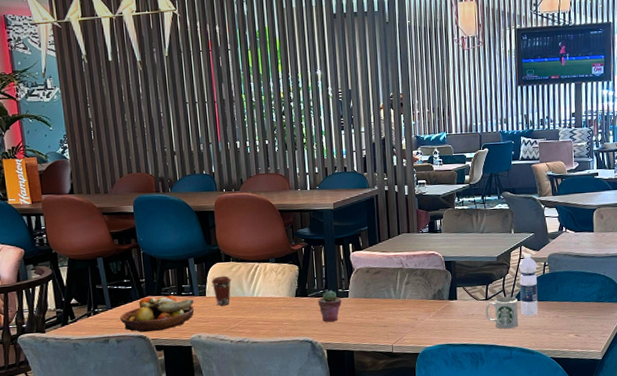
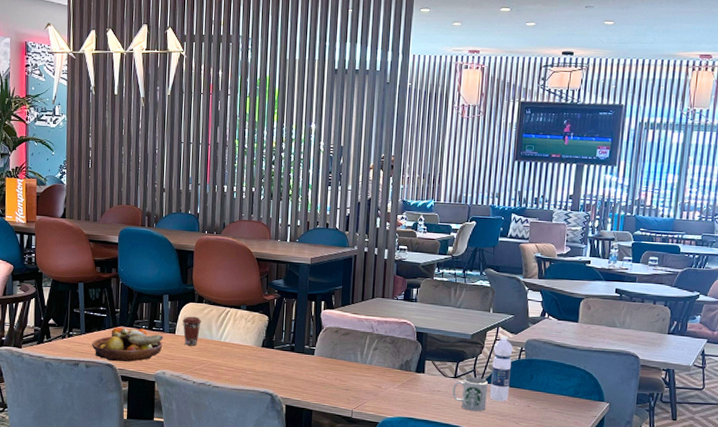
potted succulent: present [318,290,342,322] -> none [283,345,307,378]

